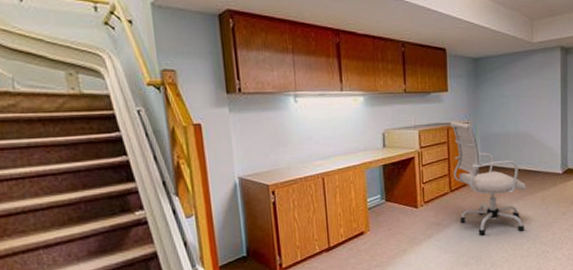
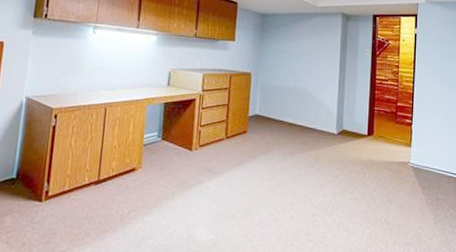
office chair: present [449,121,526,235] -> none [231,68,301,189]

